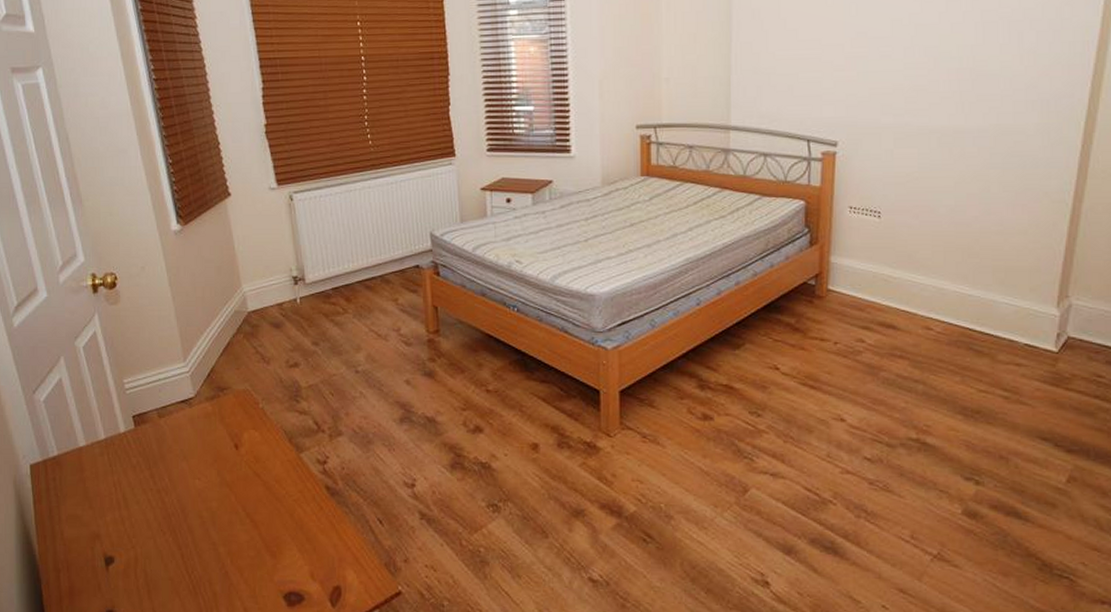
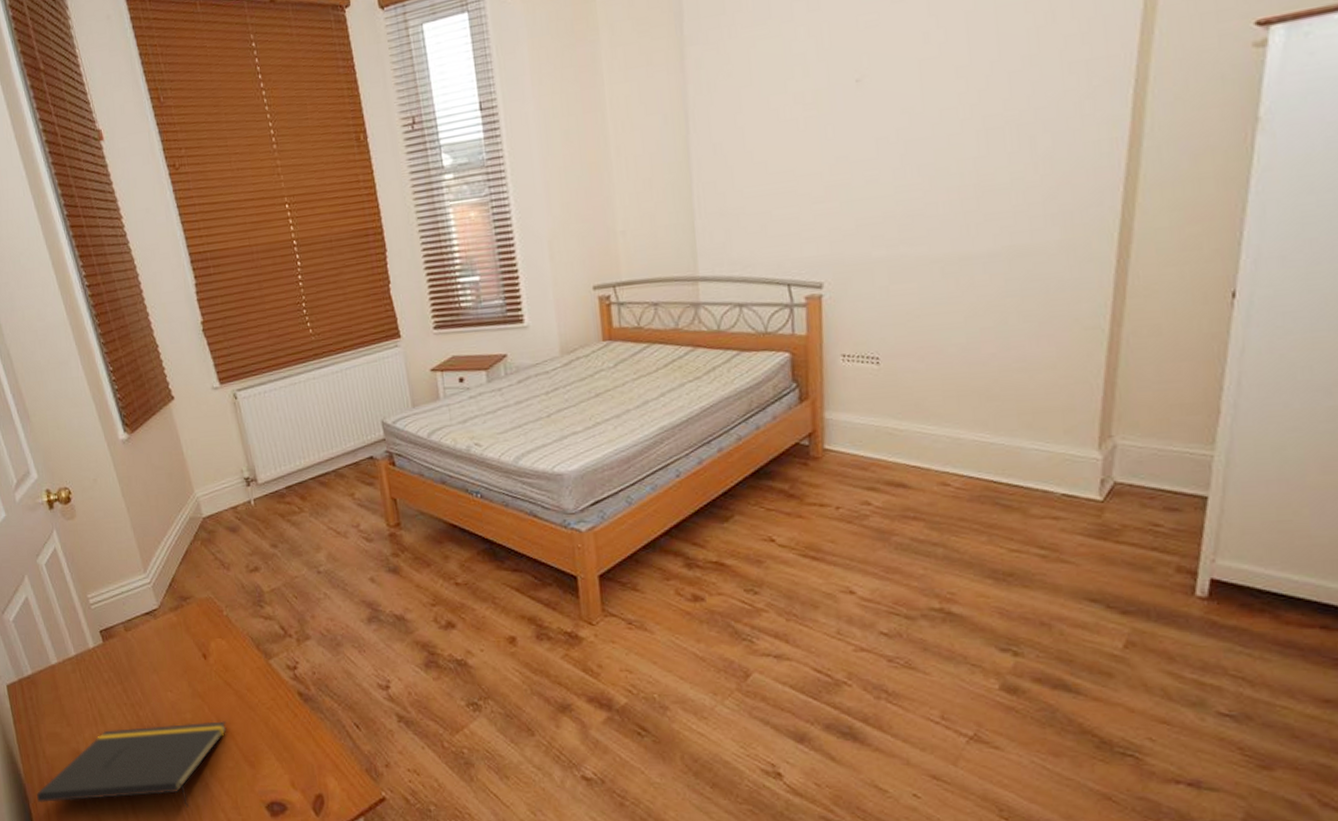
notepad: none [50,511,252,595] -> present [37,721,227,808]

